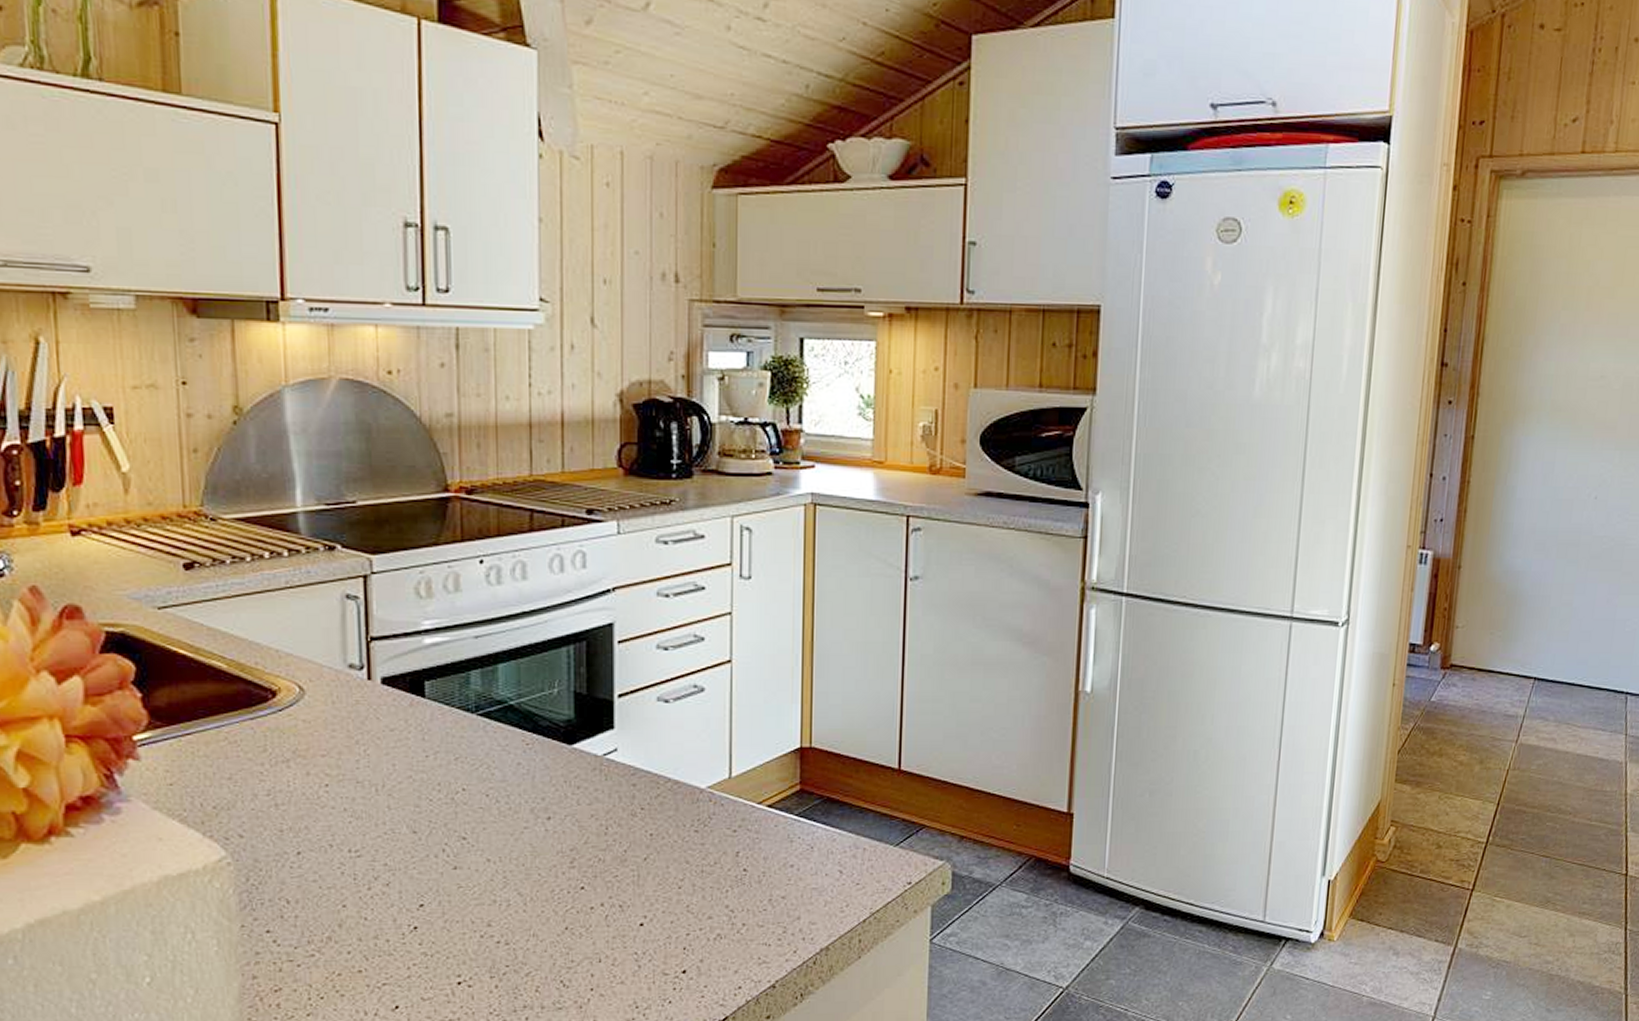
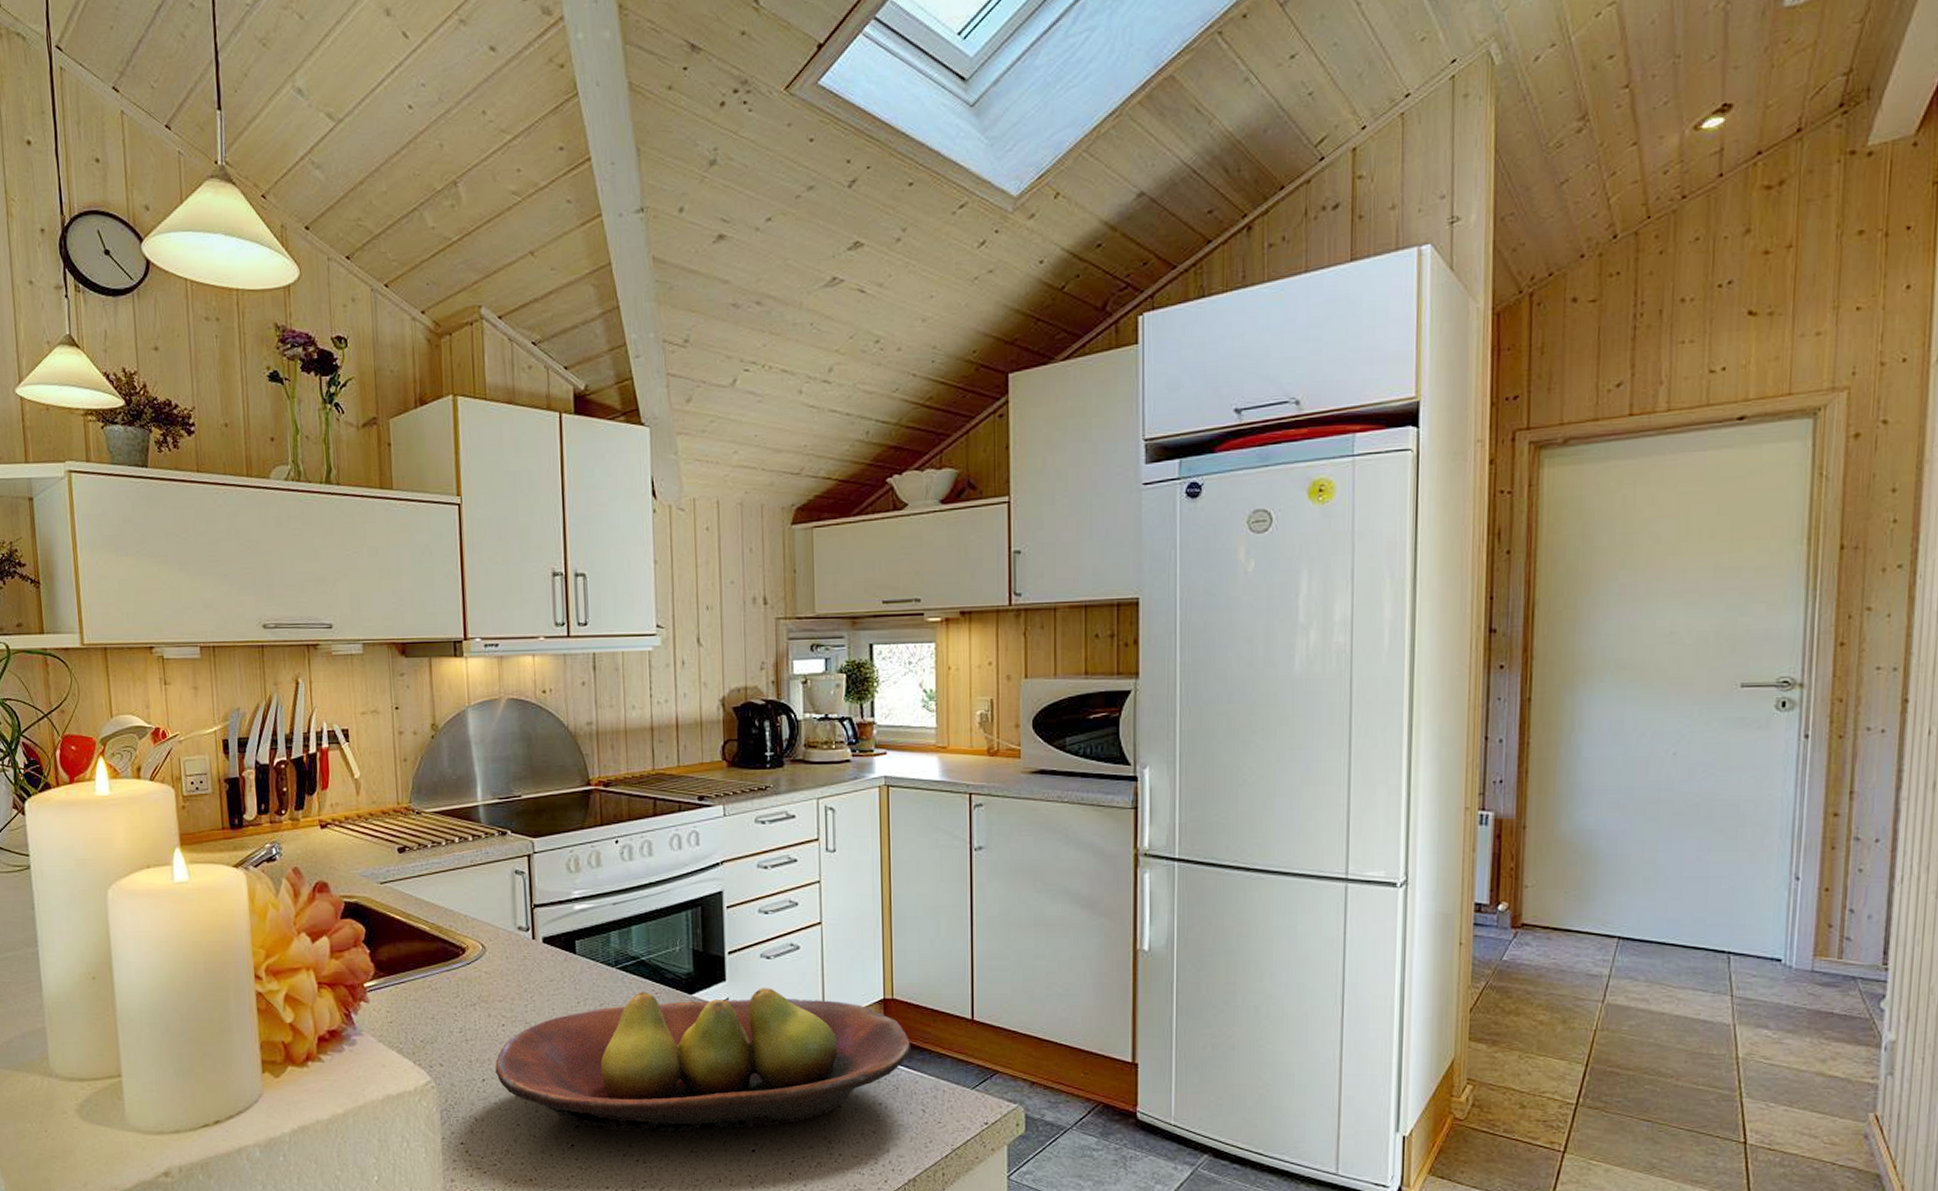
fruit bowl: none [315,736,828,909] -> present [495,988,910,1132]

